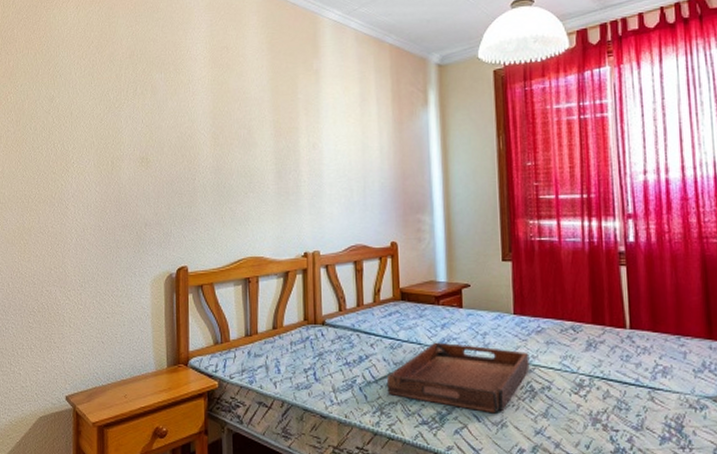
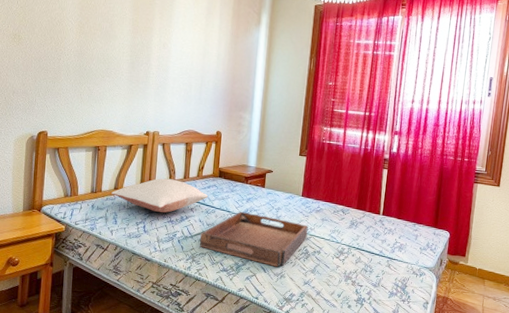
pillow: none [270,309,390,354] -> present [111,178,208,213]

